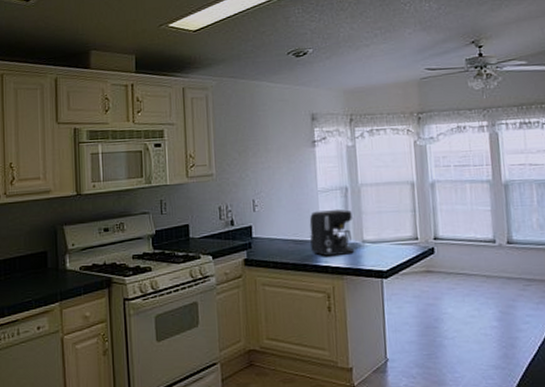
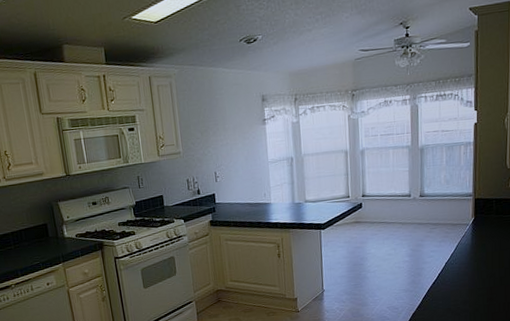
coffee maker: present [309,209,355,256] -> none [262,176,299,215]

